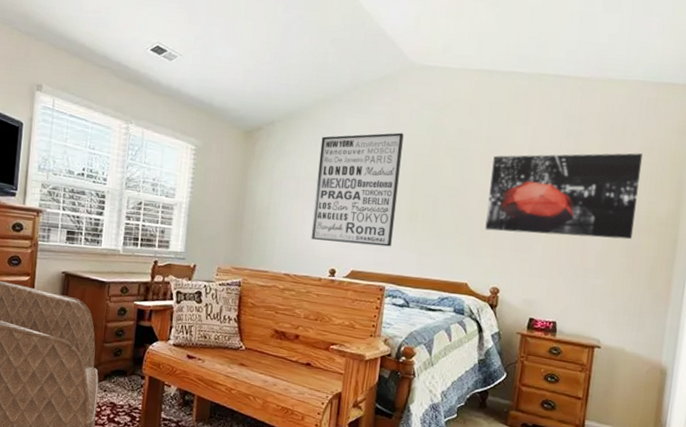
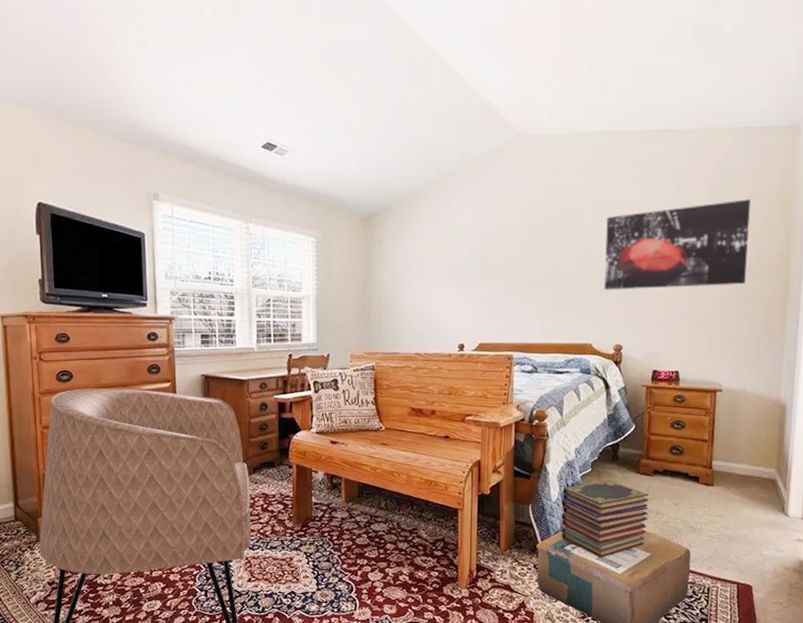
wall art: present [311,132,404,247] -> none [437,204,518,317]

